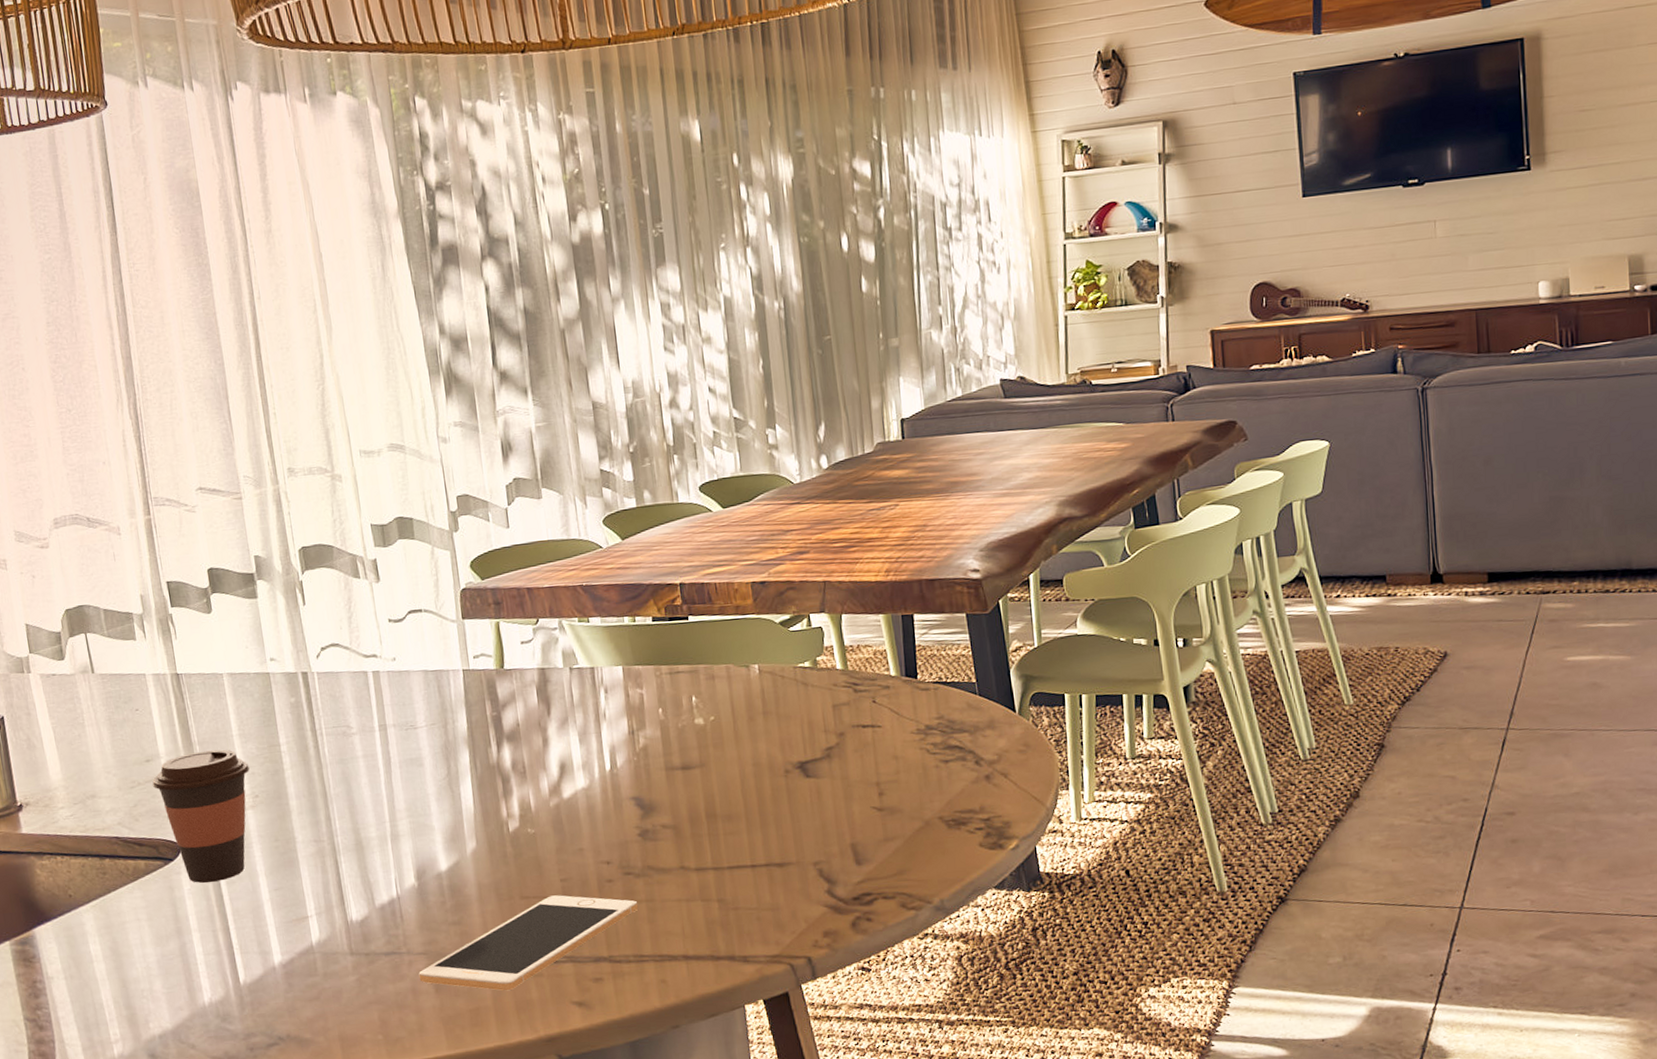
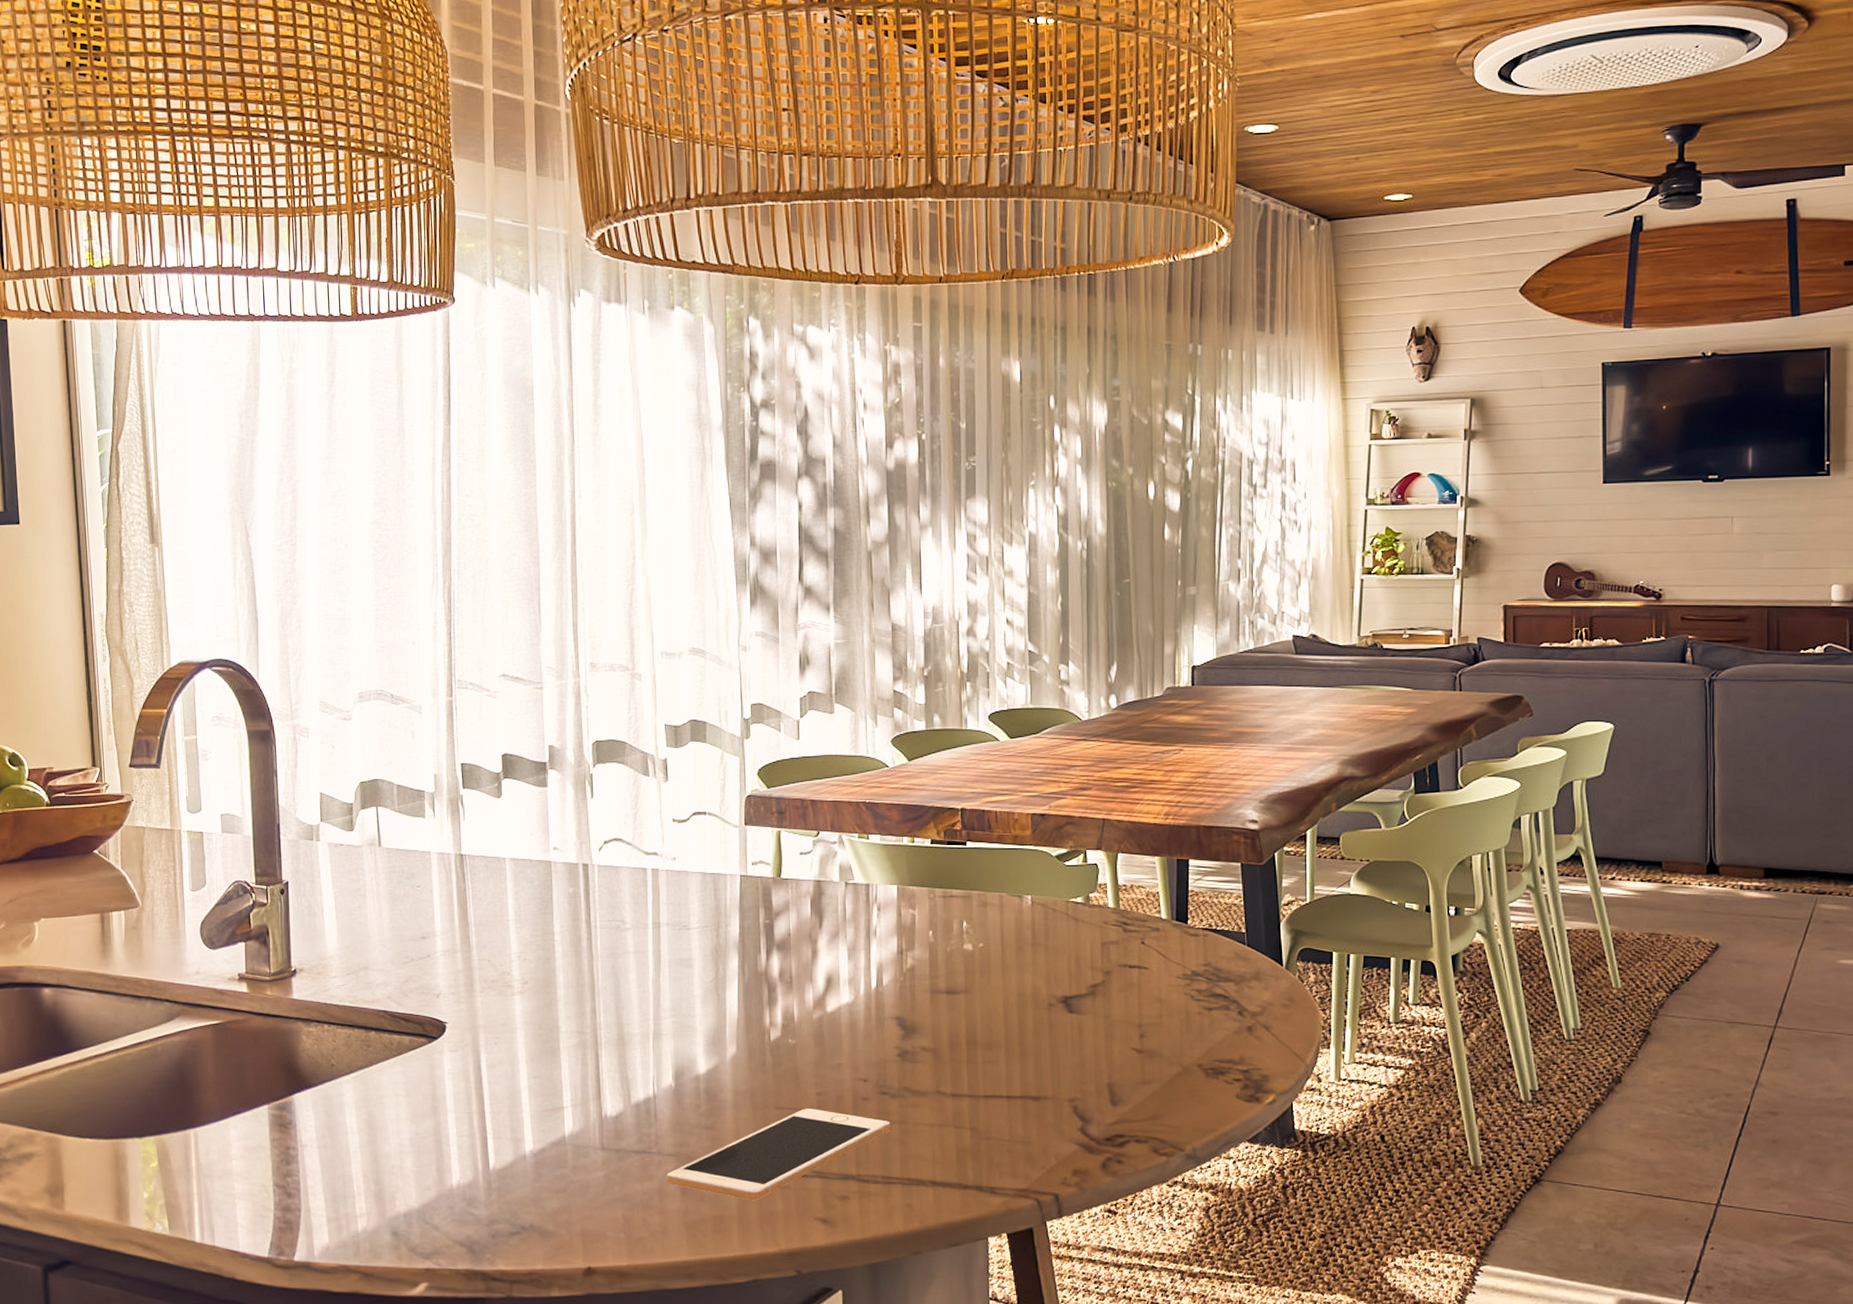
coffee cup: present [152,749,251,883] -> none [425,933,523,1064]

